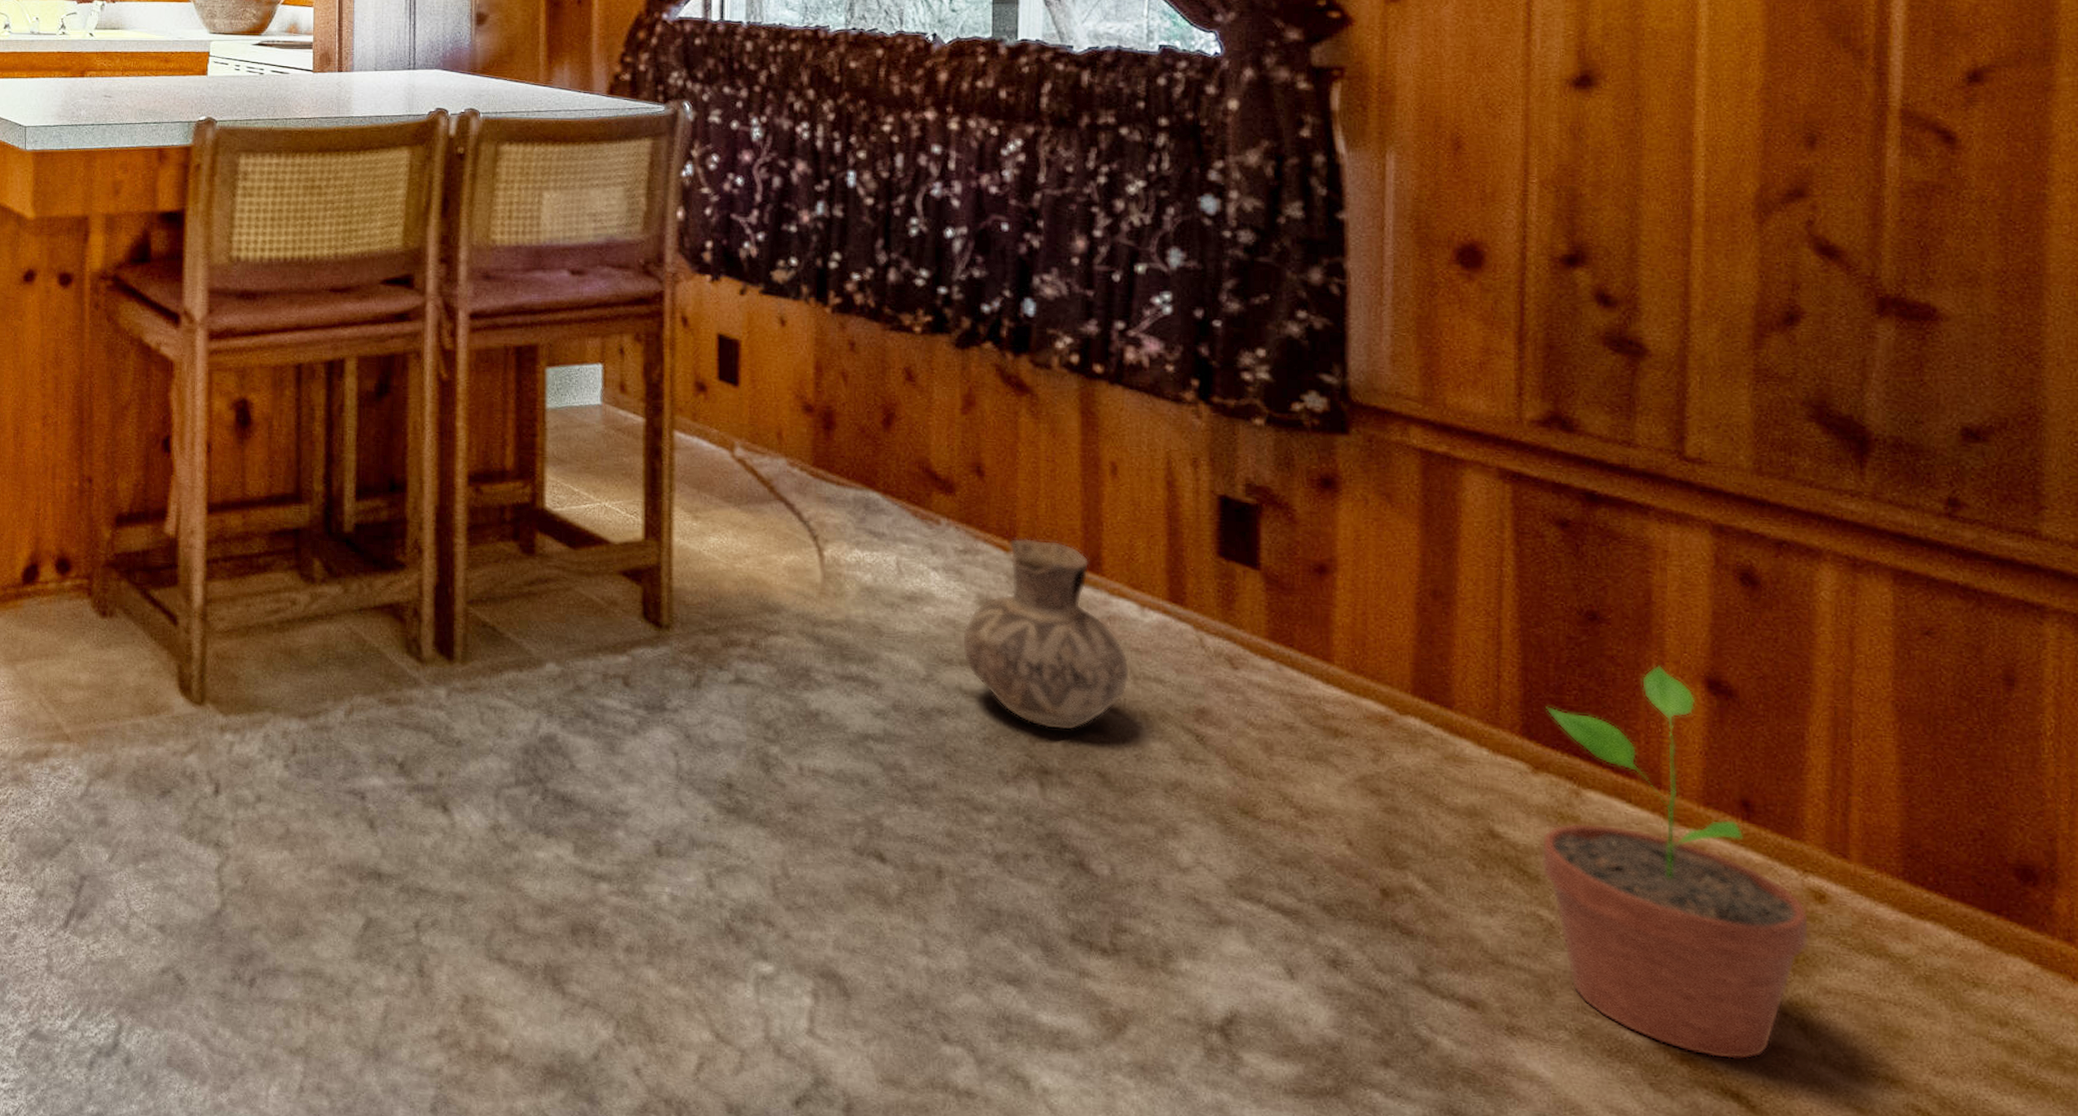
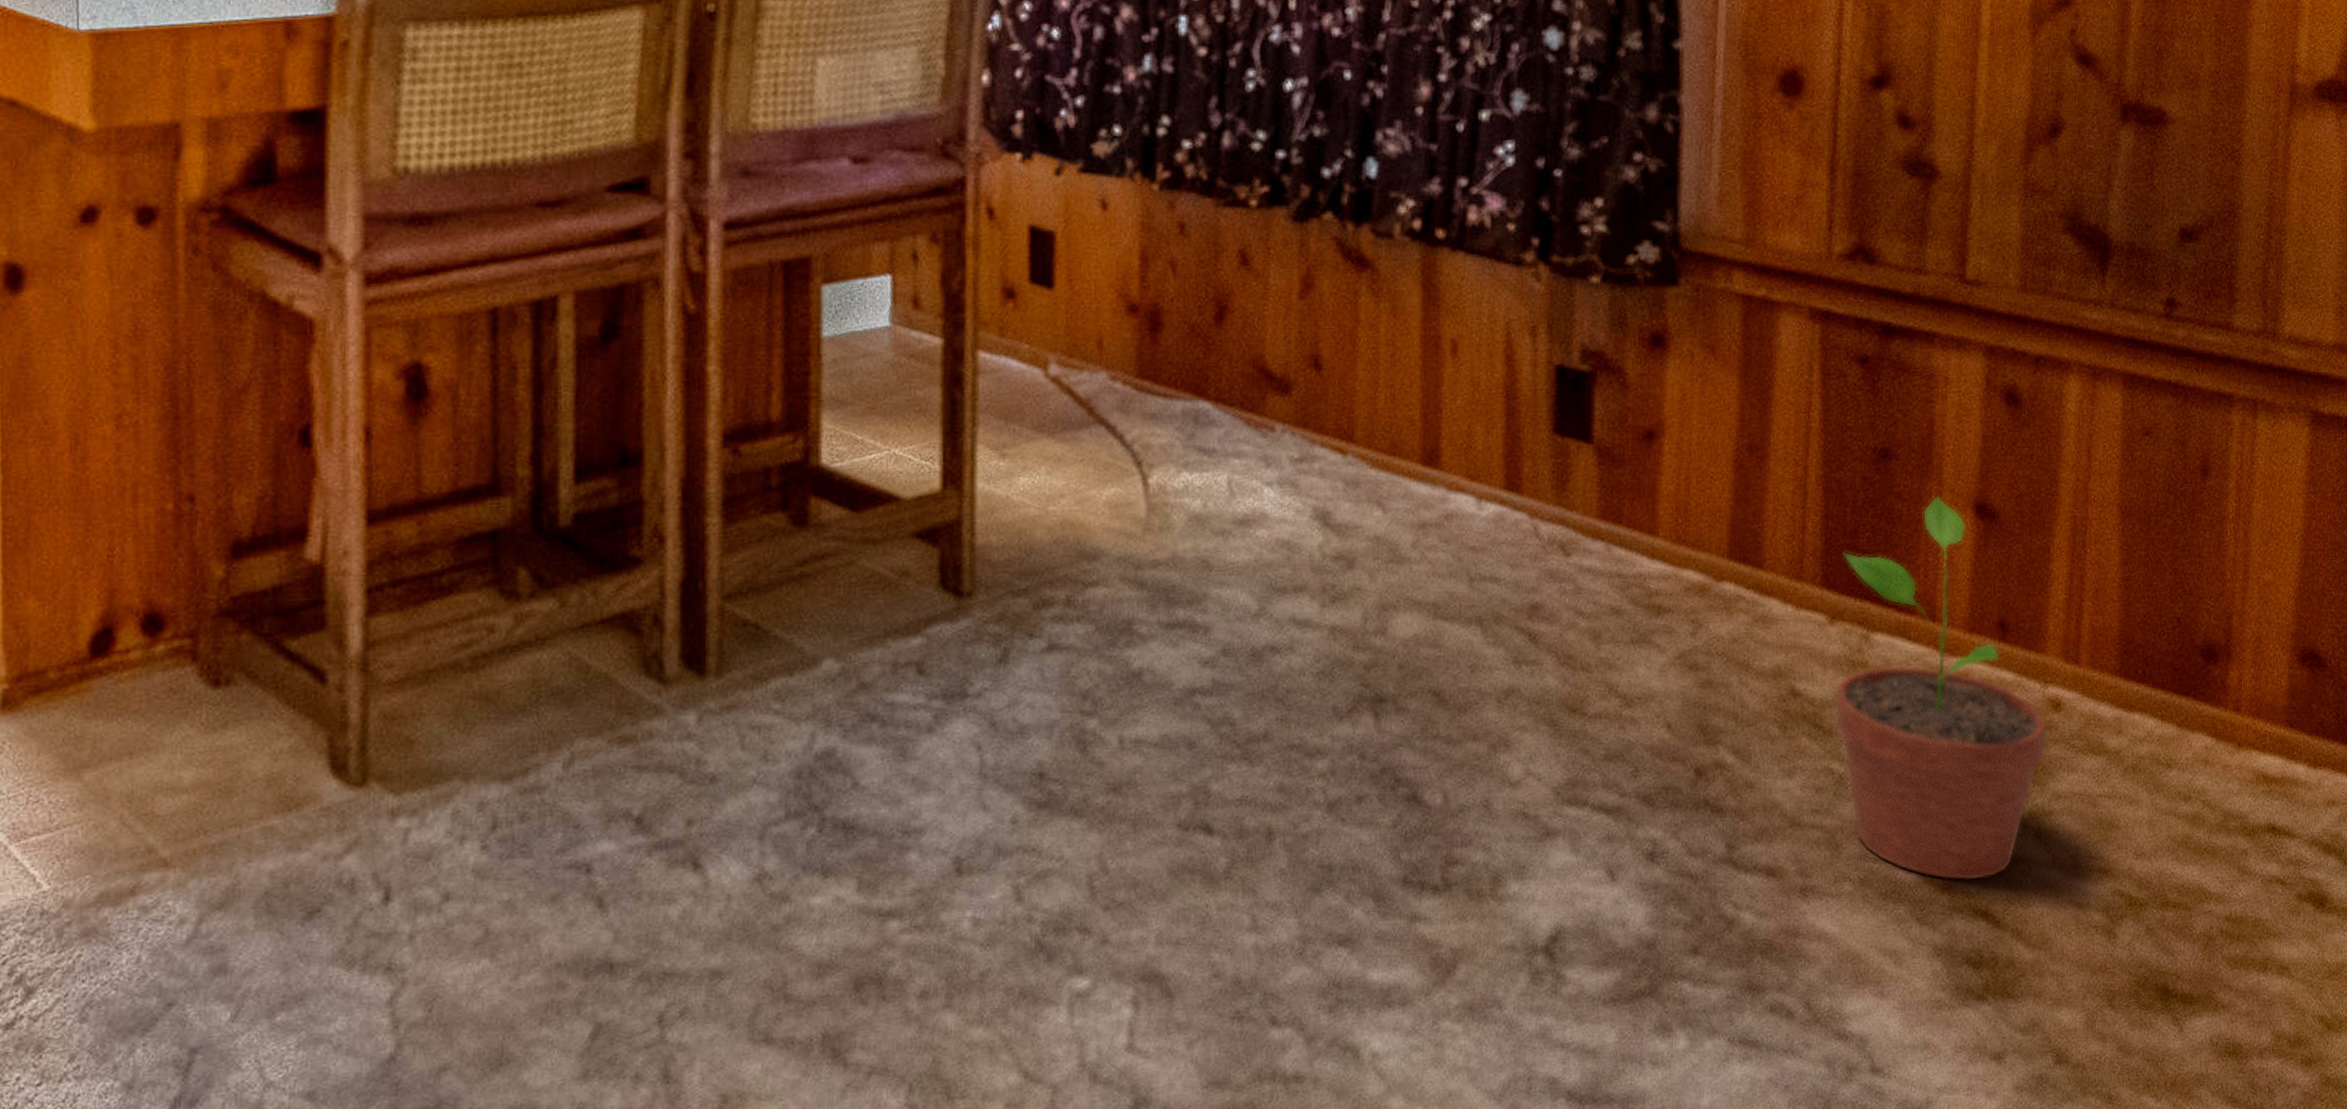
ceramic jug: present [962,538,1129,731] -> none [1296,436,1466,651]

